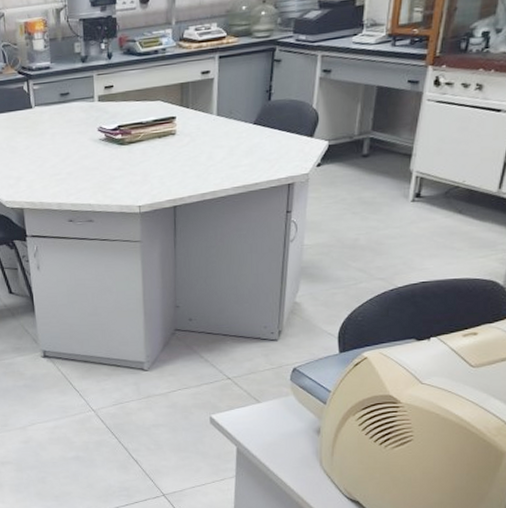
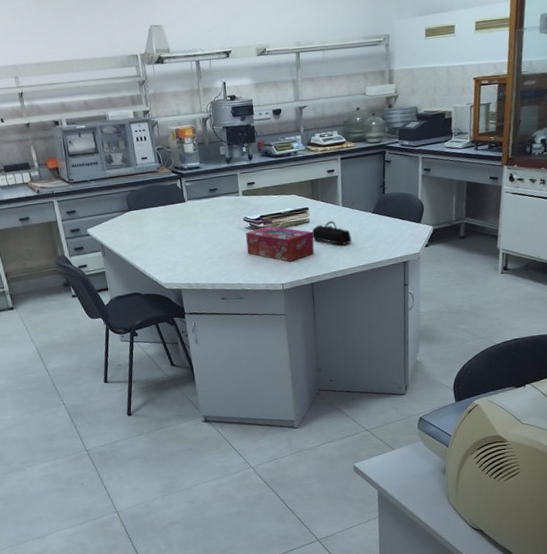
tissue box: none [99,137,180,181] -> present [245,226,315,262]
pencil case: none [177,132,225,163] -> present [311,220,352,246]

